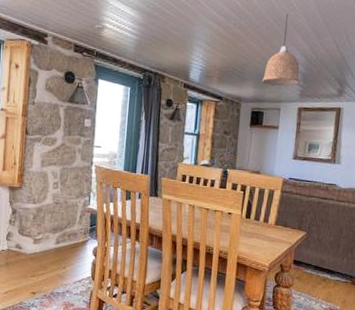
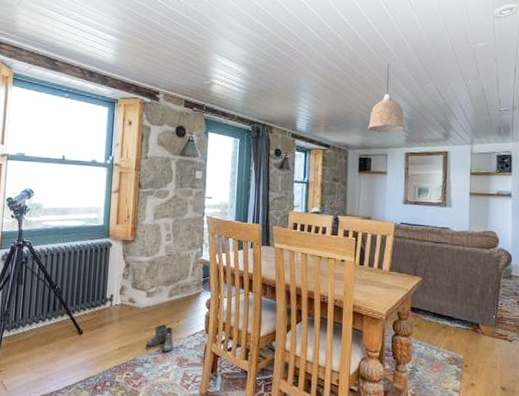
boots: none [33,270,63,297] -> present [147,323,177,353]

